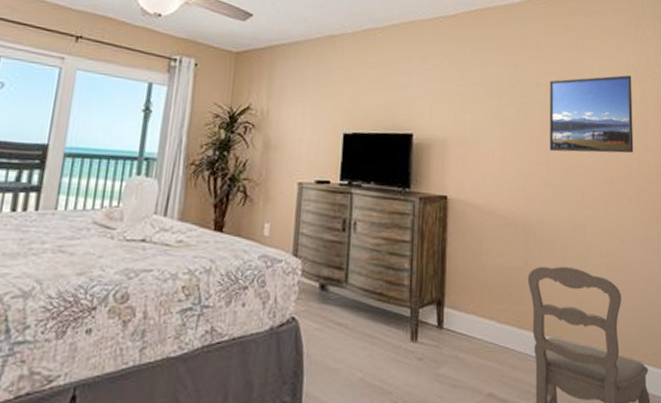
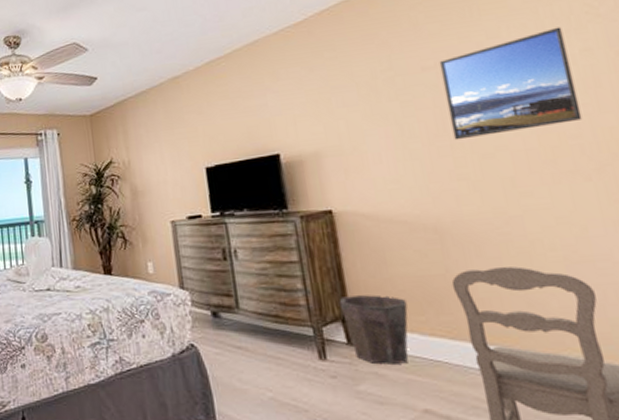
waste bin: none [437,279,491,350] -> present [339,294,408,366]

